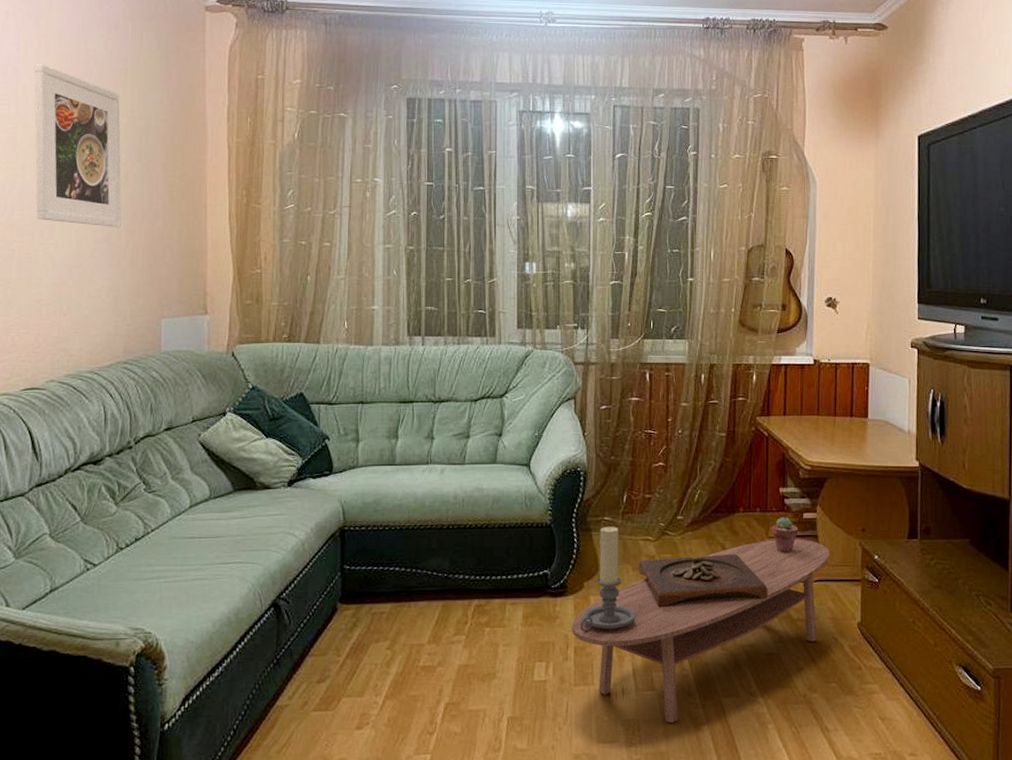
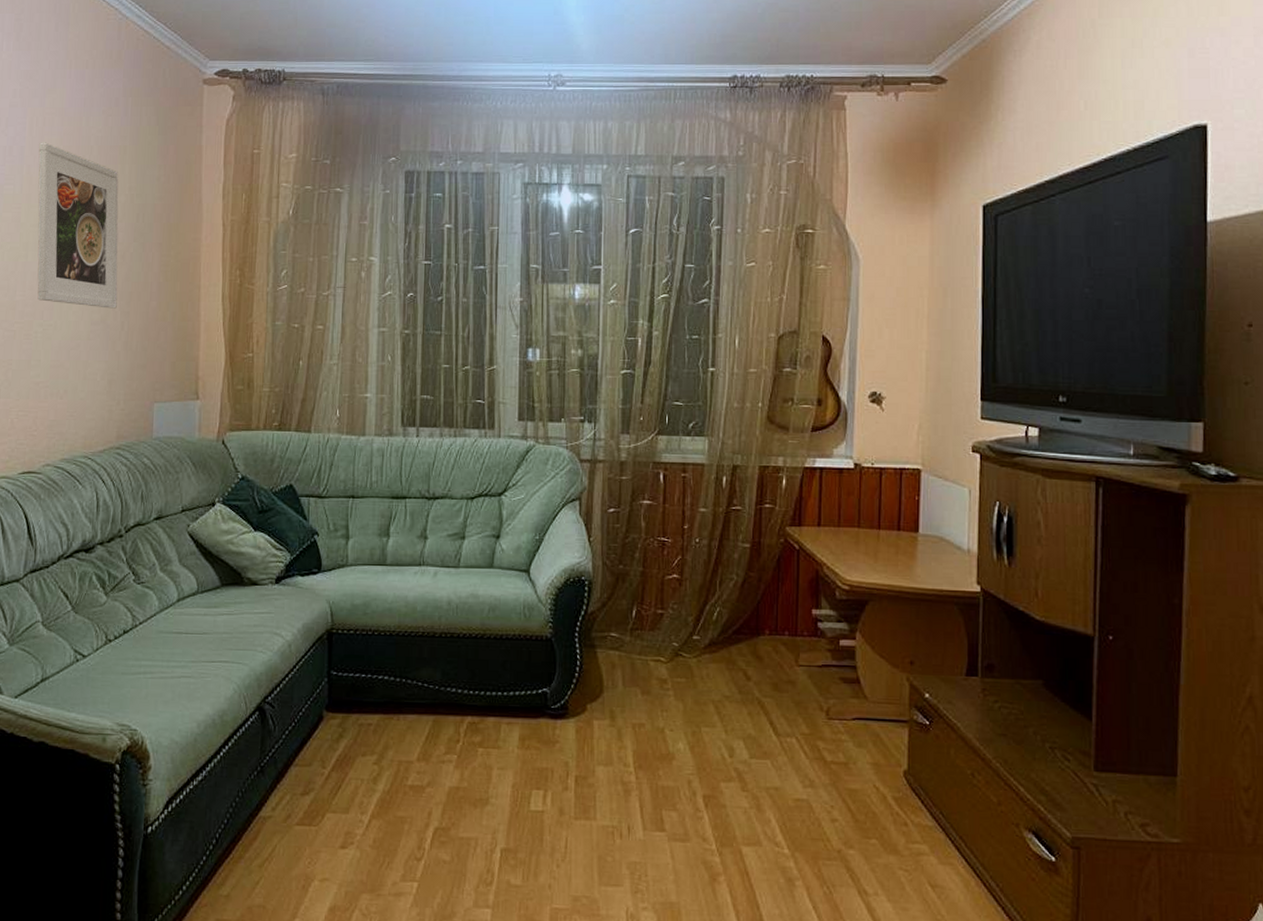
coffee table: present [572,539,829,723] -> none [573,668,870,870]
candle holder: present [579,526,636,632] -> none [581,643,644,760]
wooden tray: present [638,554,768,608] -> none [648,682,797,739]
potted succulent: present [772,516,799,554] -> none [802,642,834,685]

